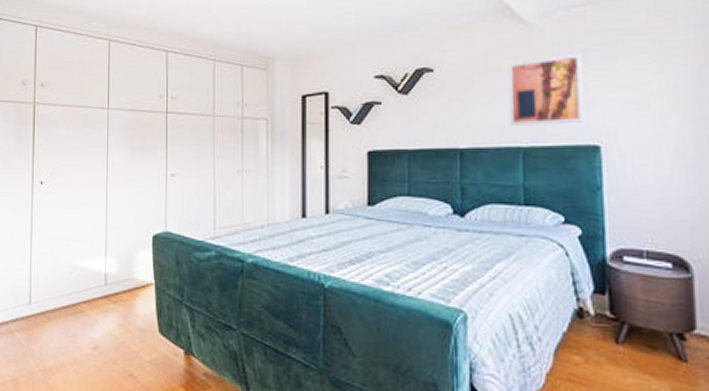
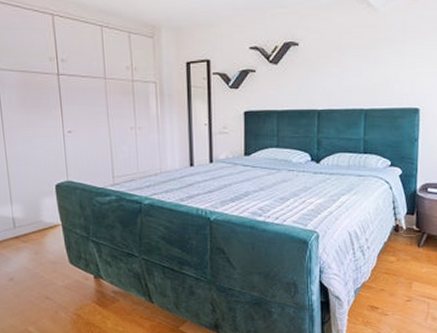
wall art: present [509,54,583,126] -> none [357,36,411,92]

